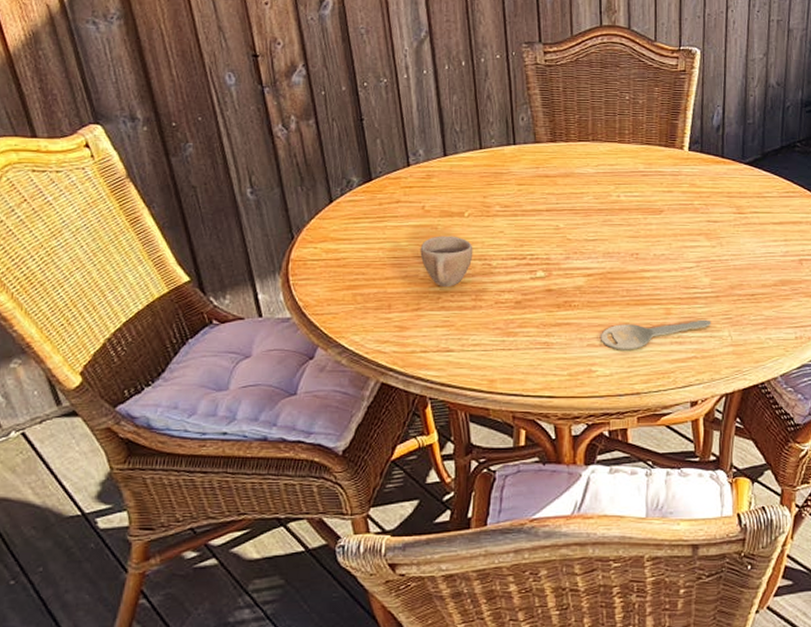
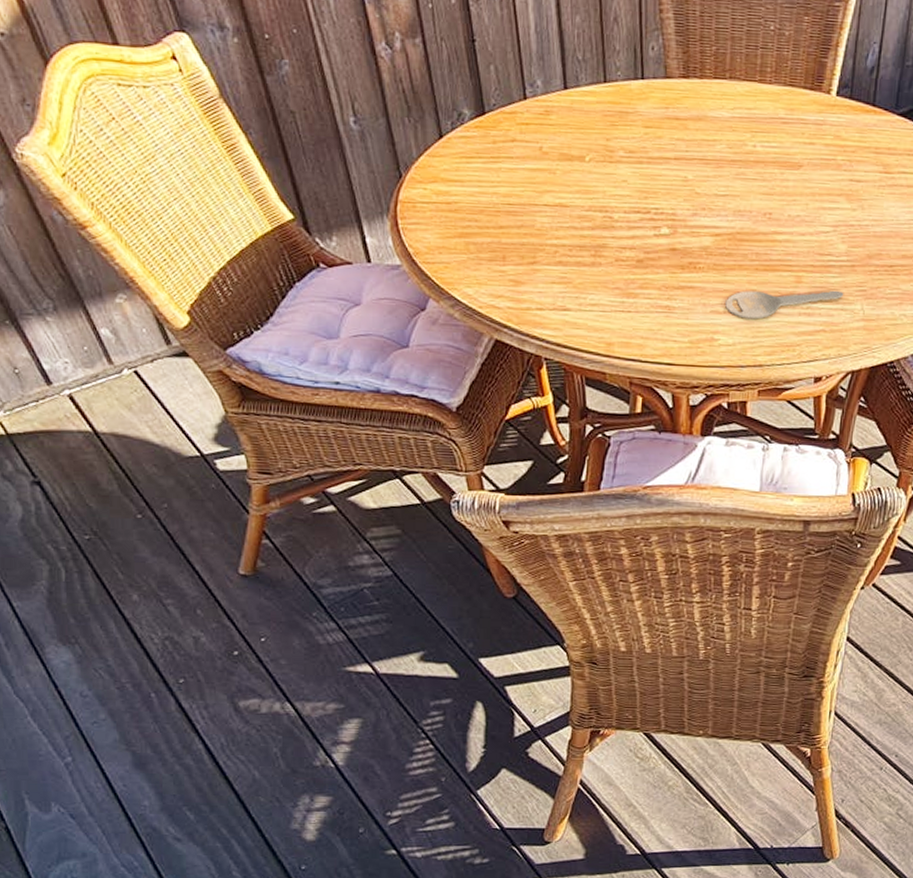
cup: present [420,236,473,288] -> none [537,182,594,241]

